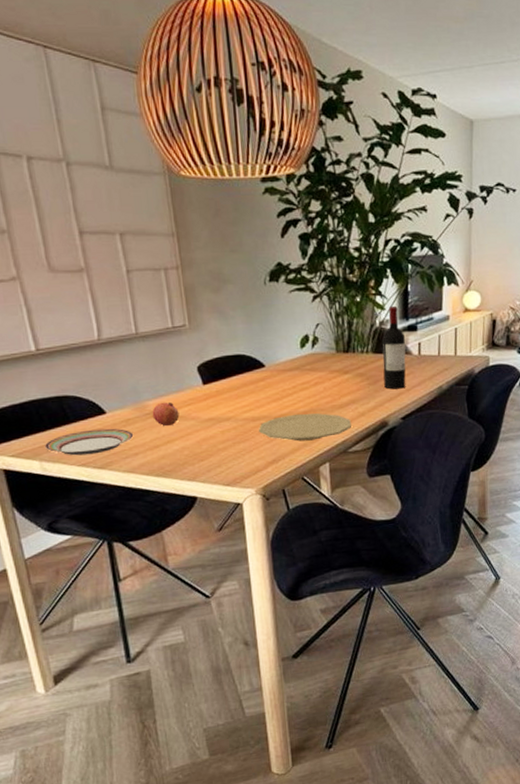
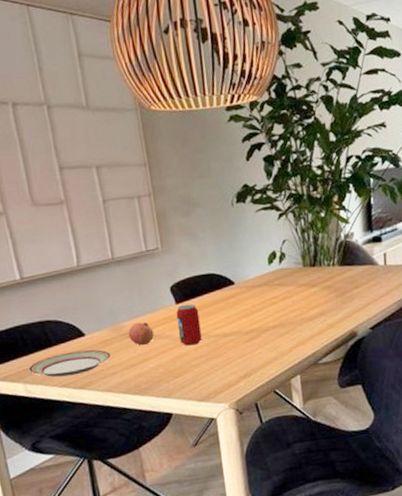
beverage can: none [203,385,230,429] -> present [176,304,202,346]
plate: present [258,413,351,442] -> none [229,326,321,355]
wine bottle: present [382,305,406,390] -> none [348,218,374,300]

